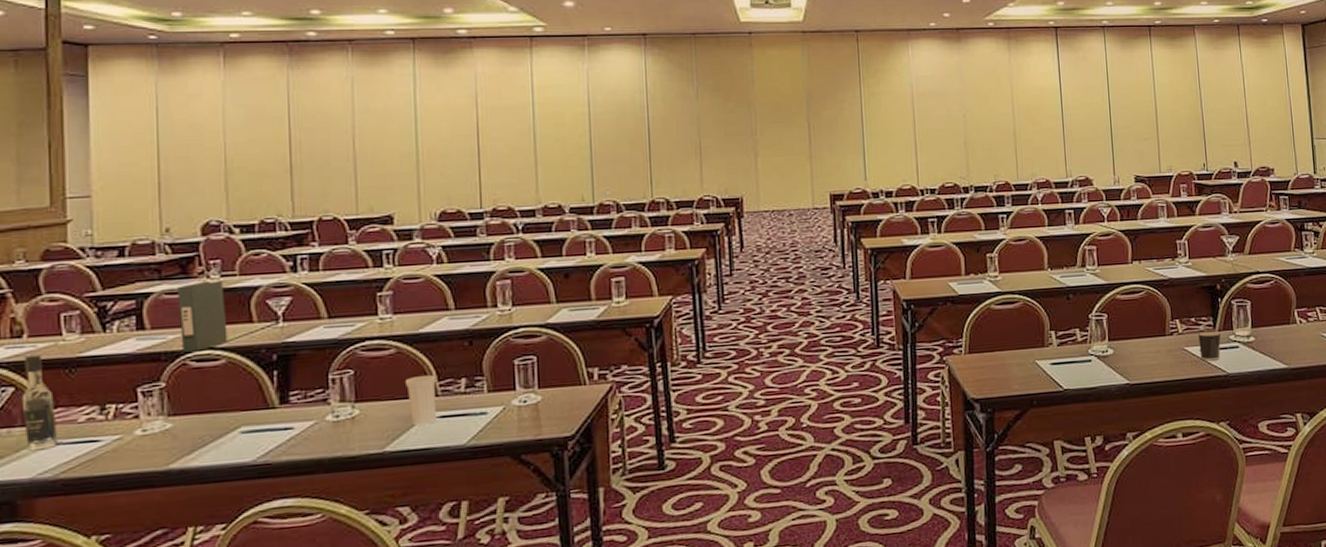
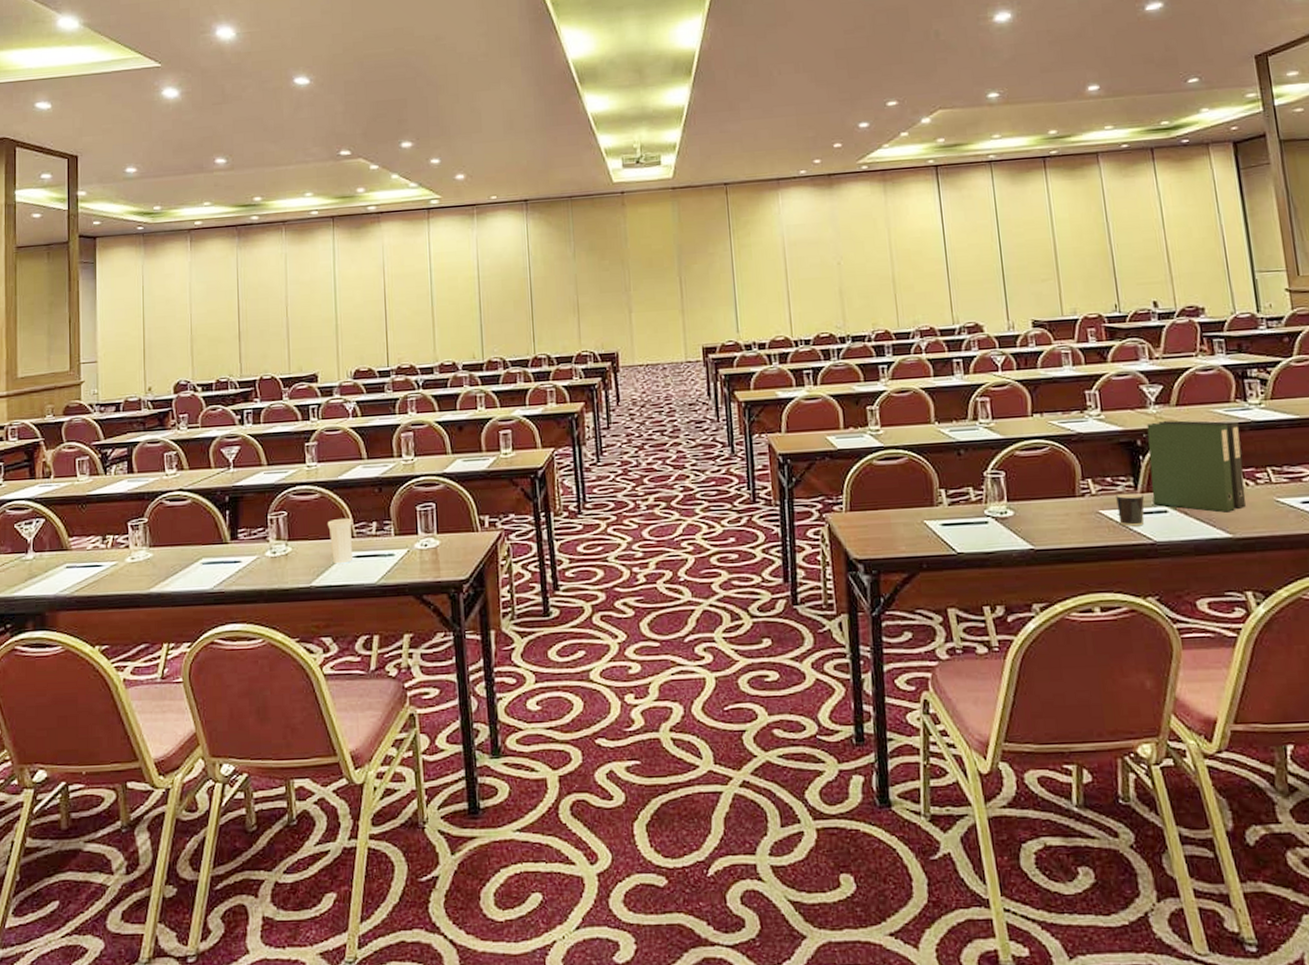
bottle: present [21,355,59,451] -> none [49,492,74,572]
binder: present [177,280,228,352] -> none [157,431,193,493]
binder: none [1225,267,1299,347] -> present [1146,420,1246,513]

